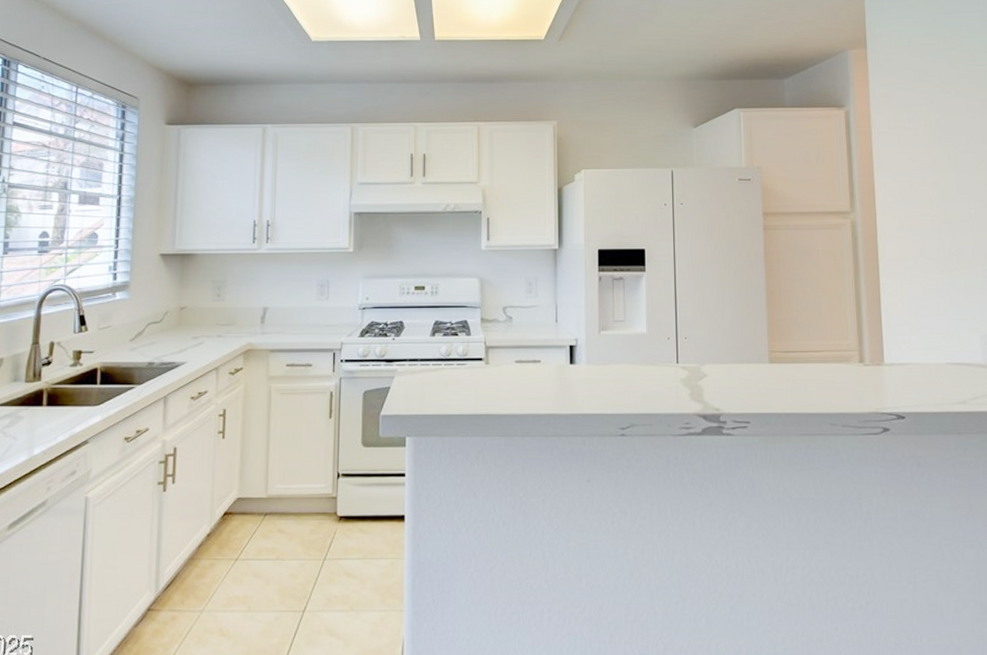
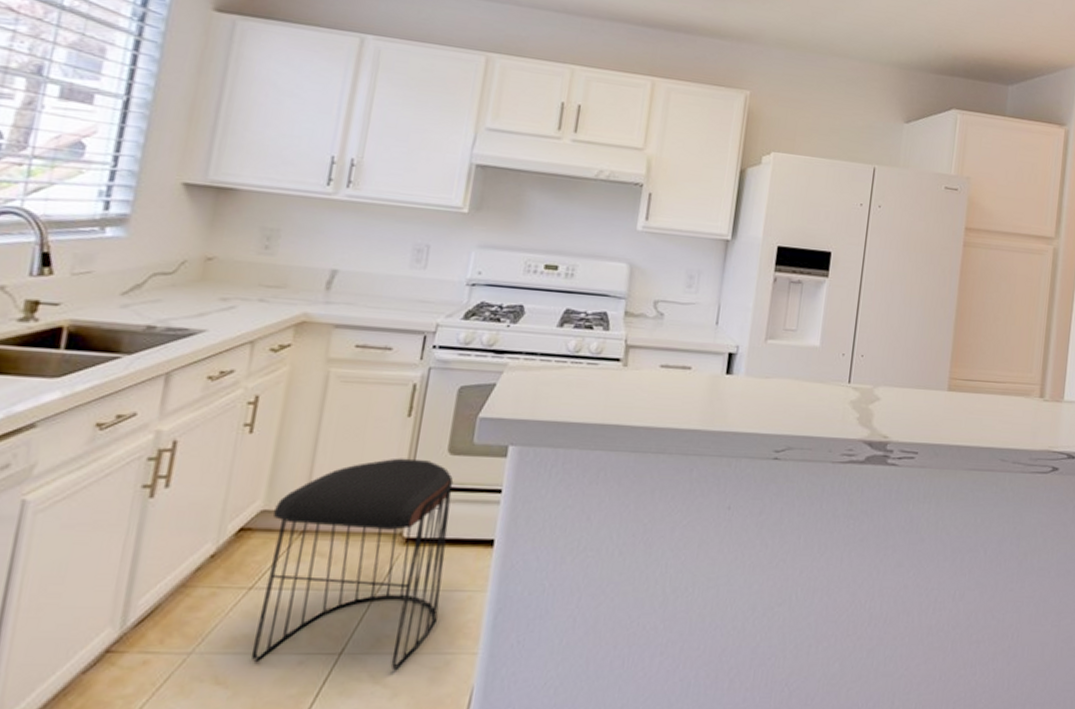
stool: none [242,451,370,624] -> present [250,458,454,669]

